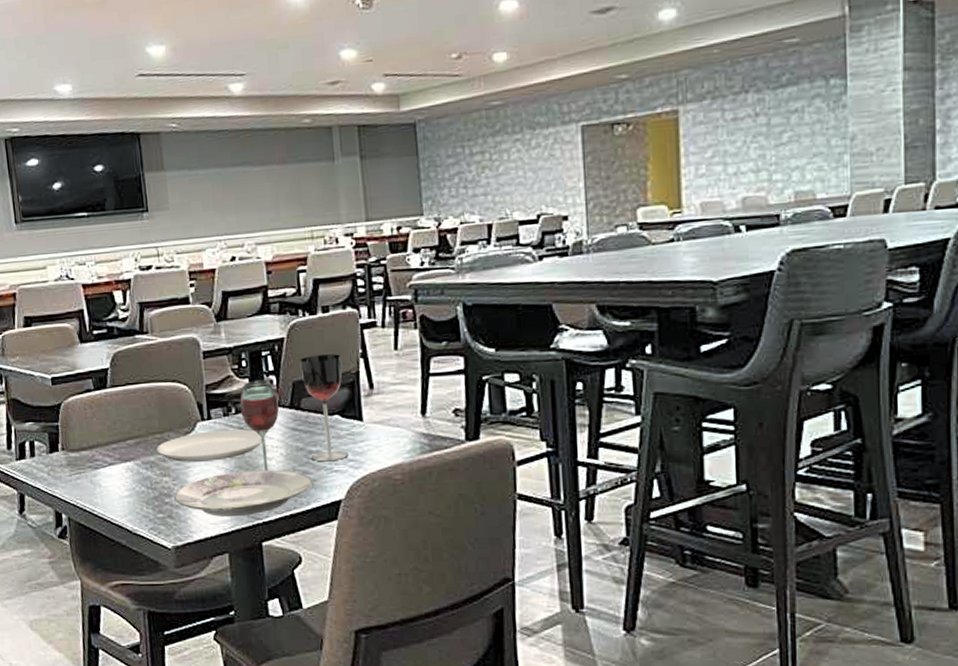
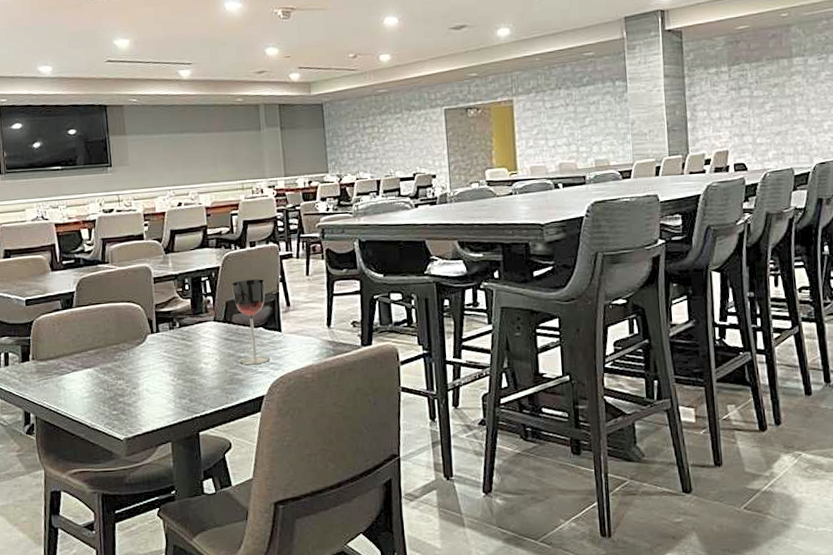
plate: present [157,429,266,462] -> none [113,340,204,368]
plate: present [173,469,313,517] -> none [126,372,241,412]
wineglass: present [240,379,279,471] -> none [183,300,215,374]

